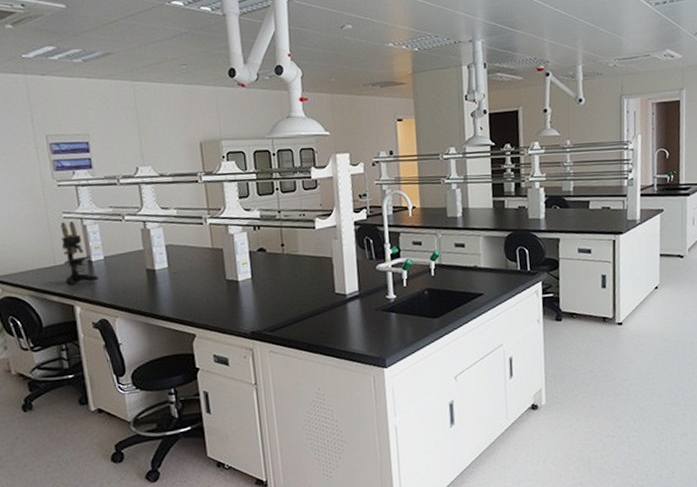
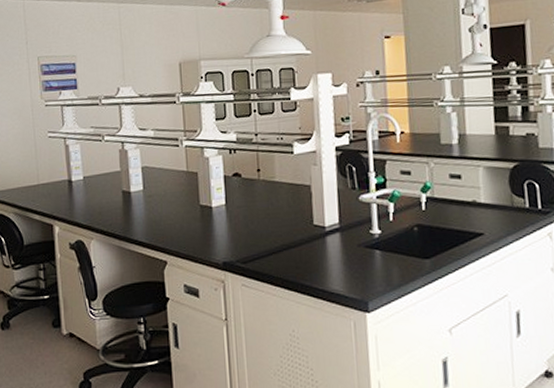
microscope: present [60,220,98,285] -> none [46,140,77,204]

